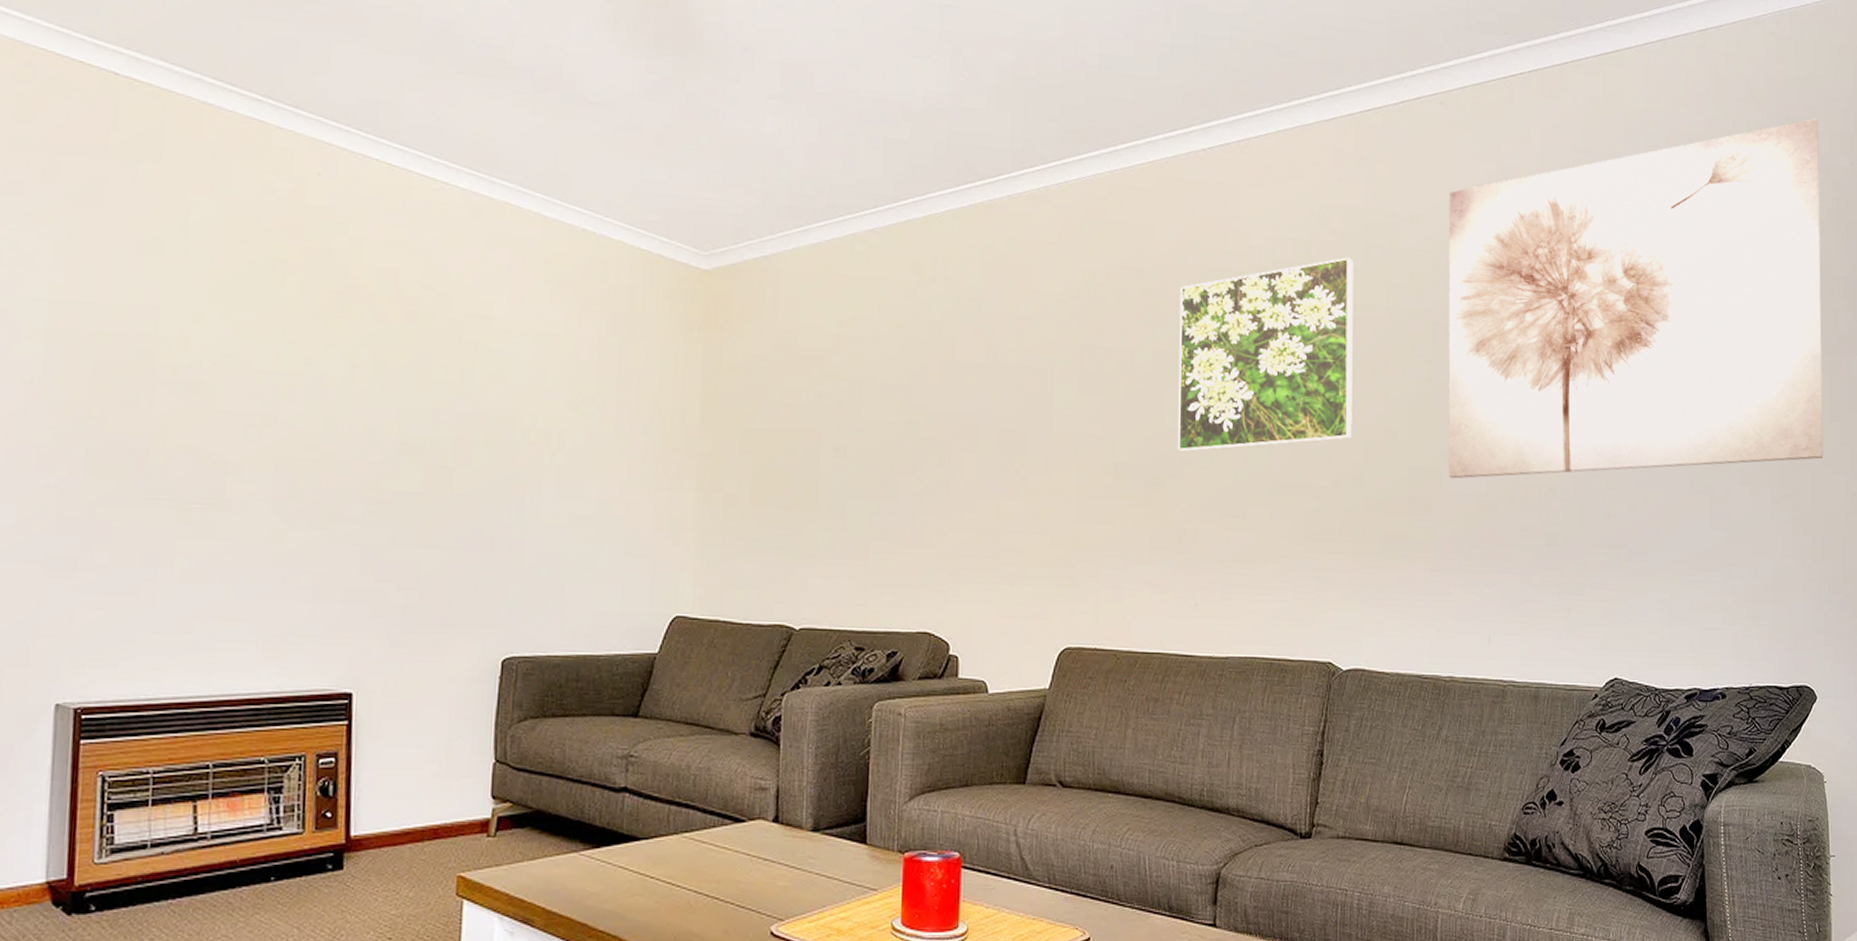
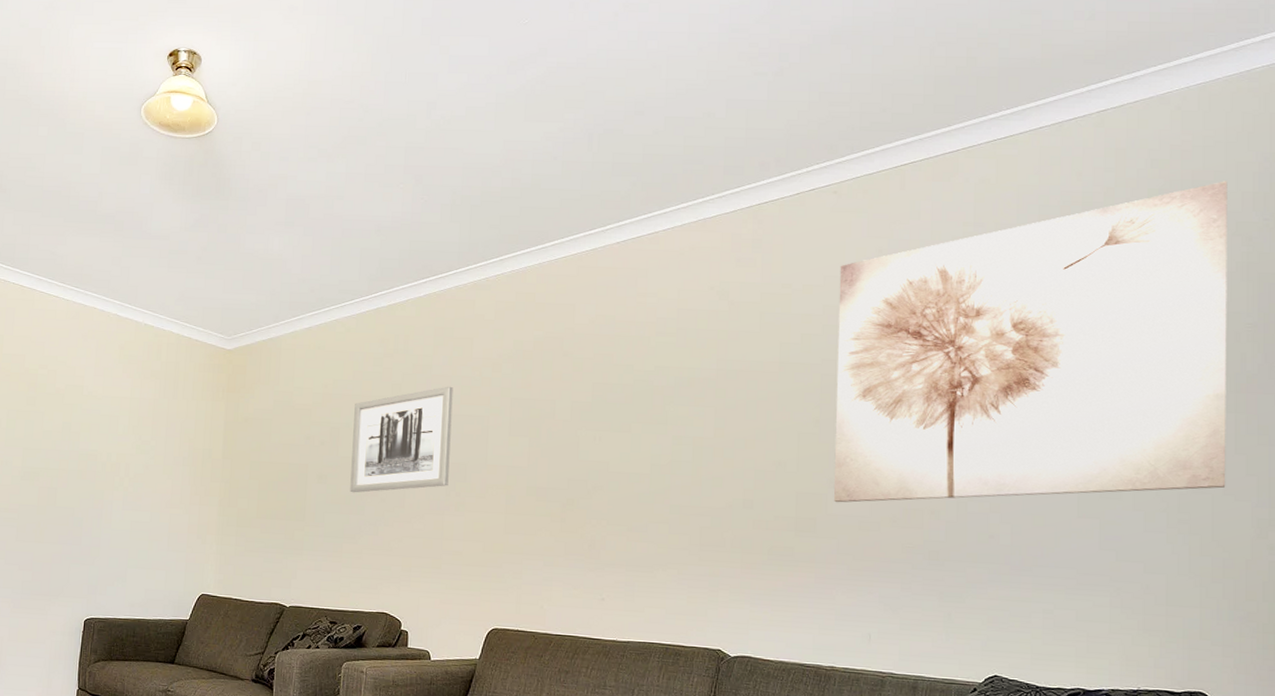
wall art: none [877,328,1008,471] -> present [350,386,453,493]
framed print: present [1177,256,1353,453] -> none [589,322,749,480]

